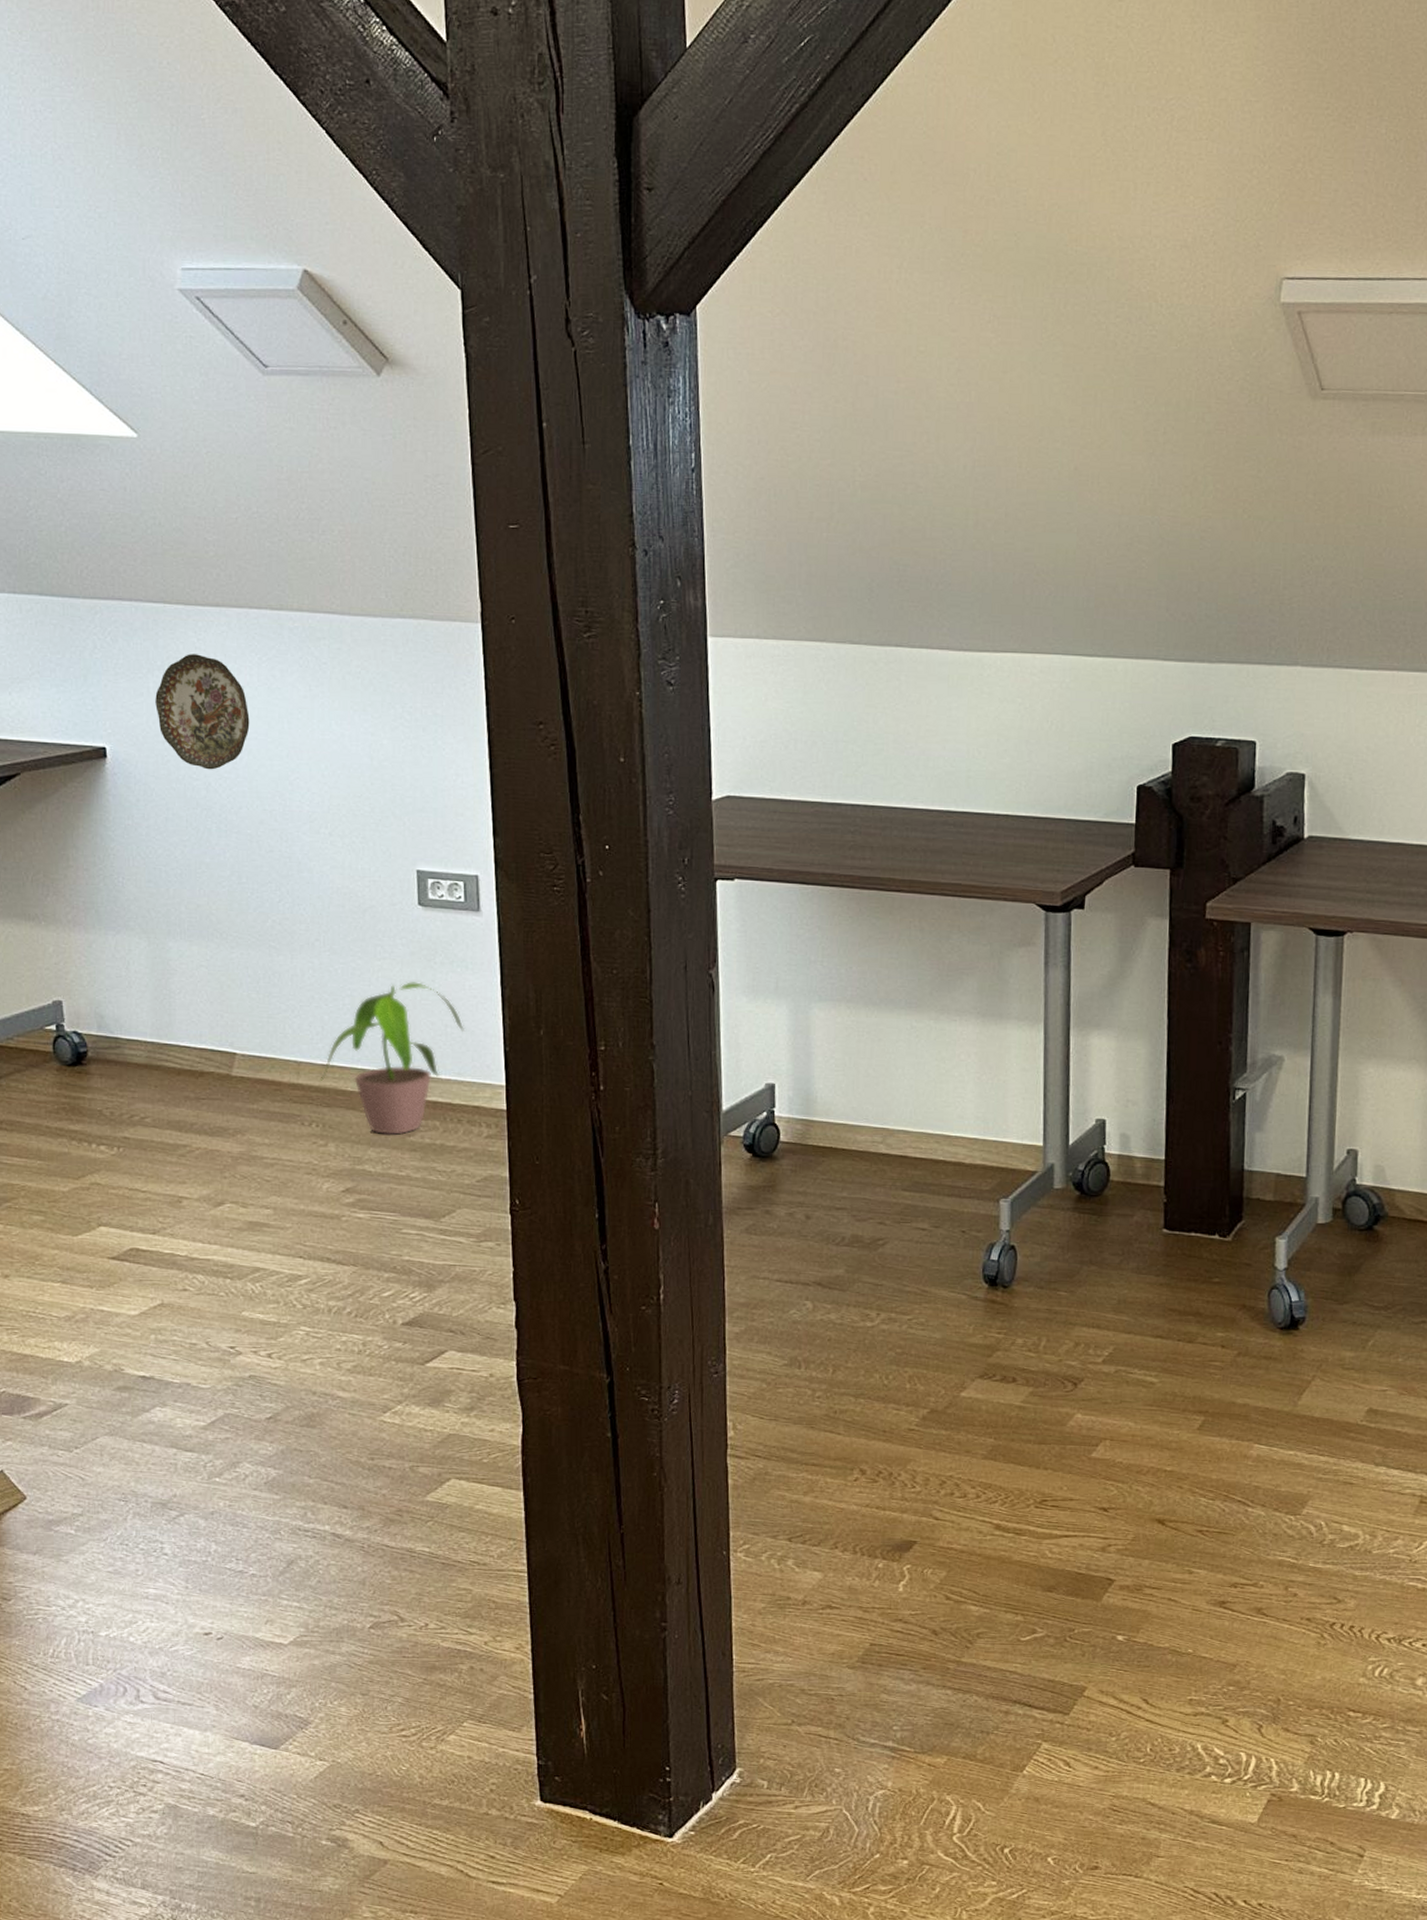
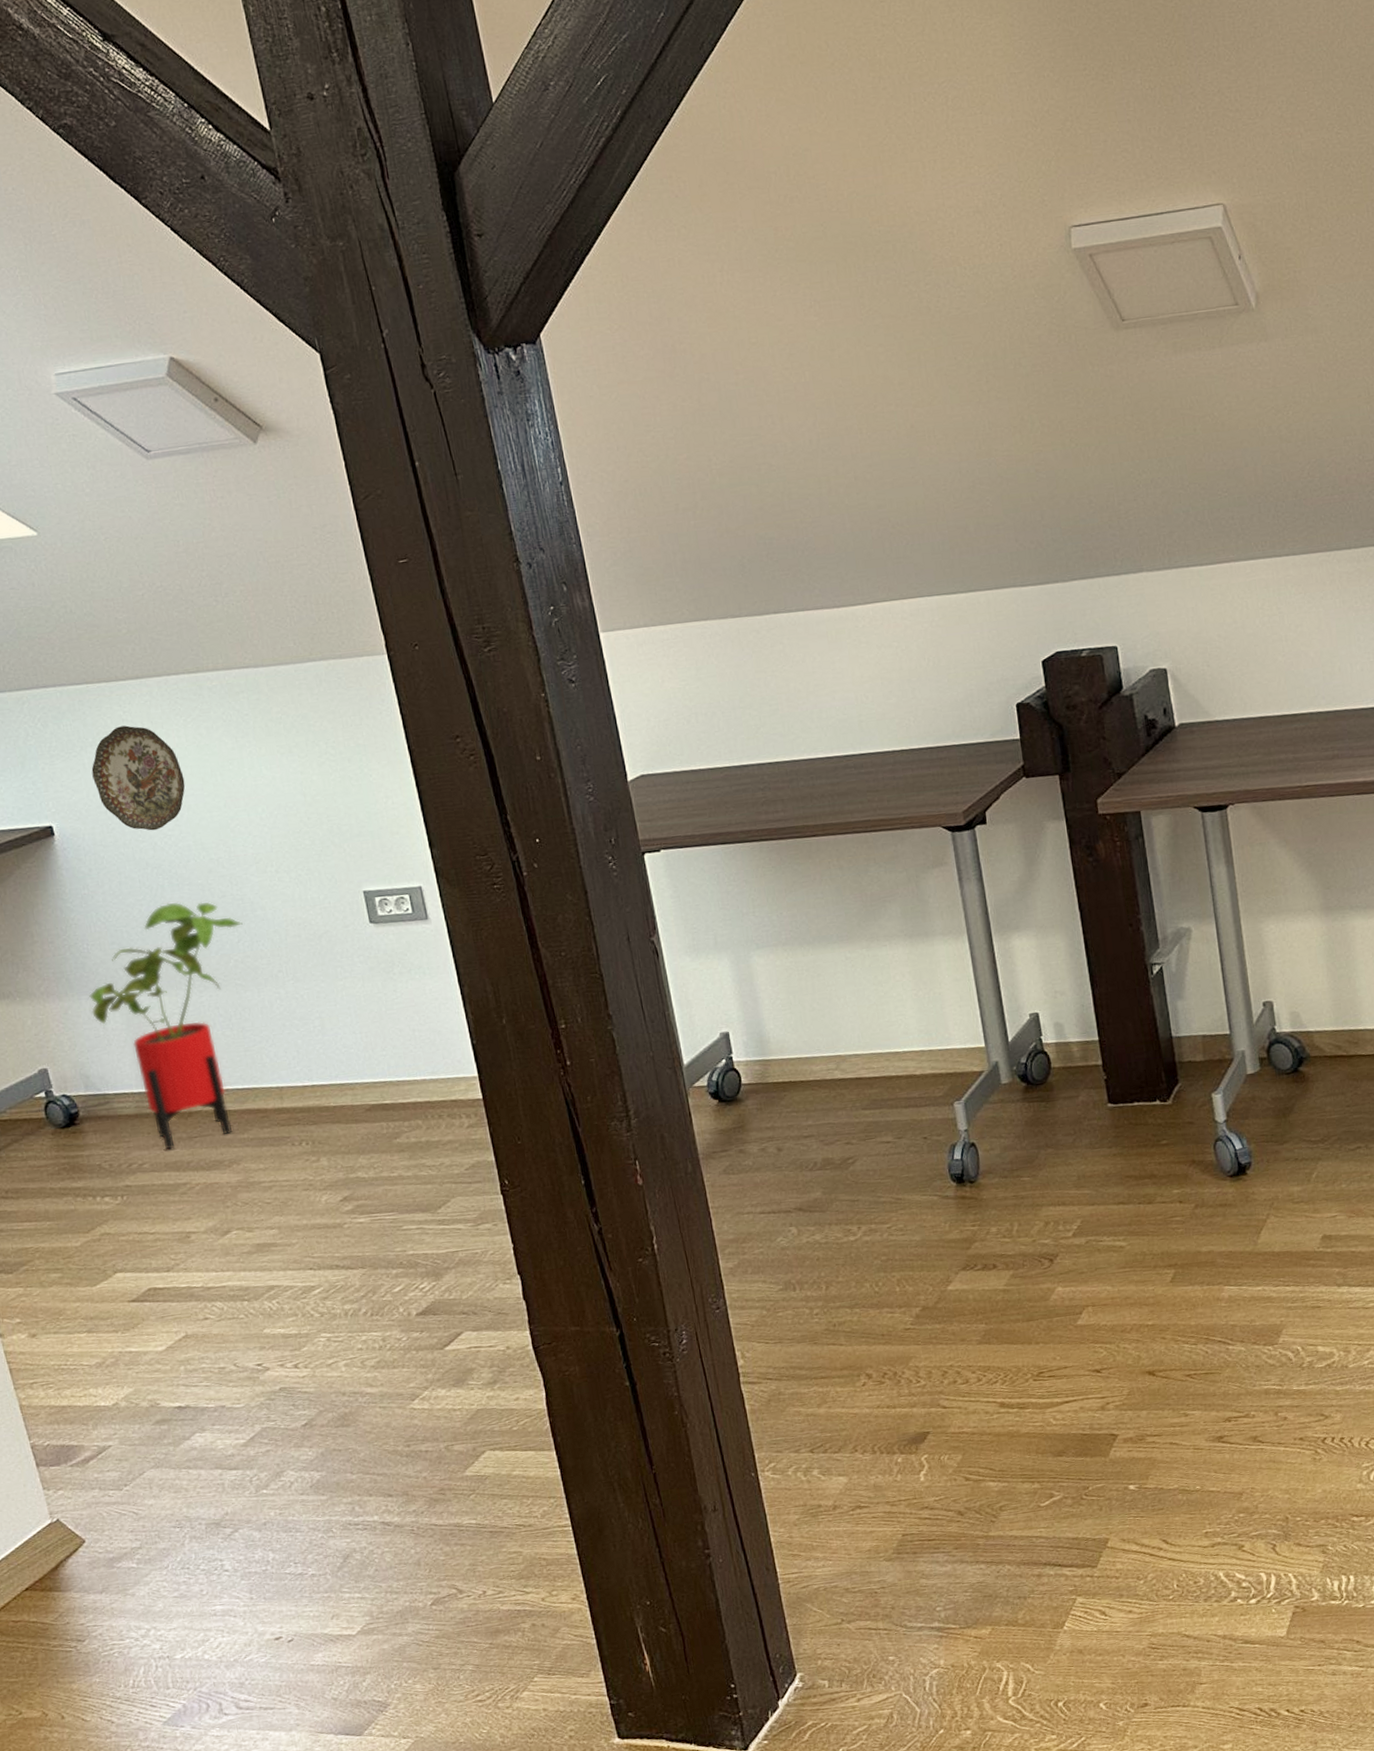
house plant: none [117,848,286,1108] -> present [89,901,243,1150]
potted plant: present [320,982,464,1135] -> none [303,994,431,1142]

